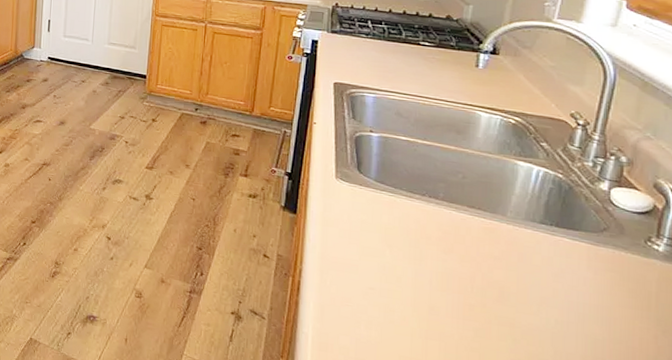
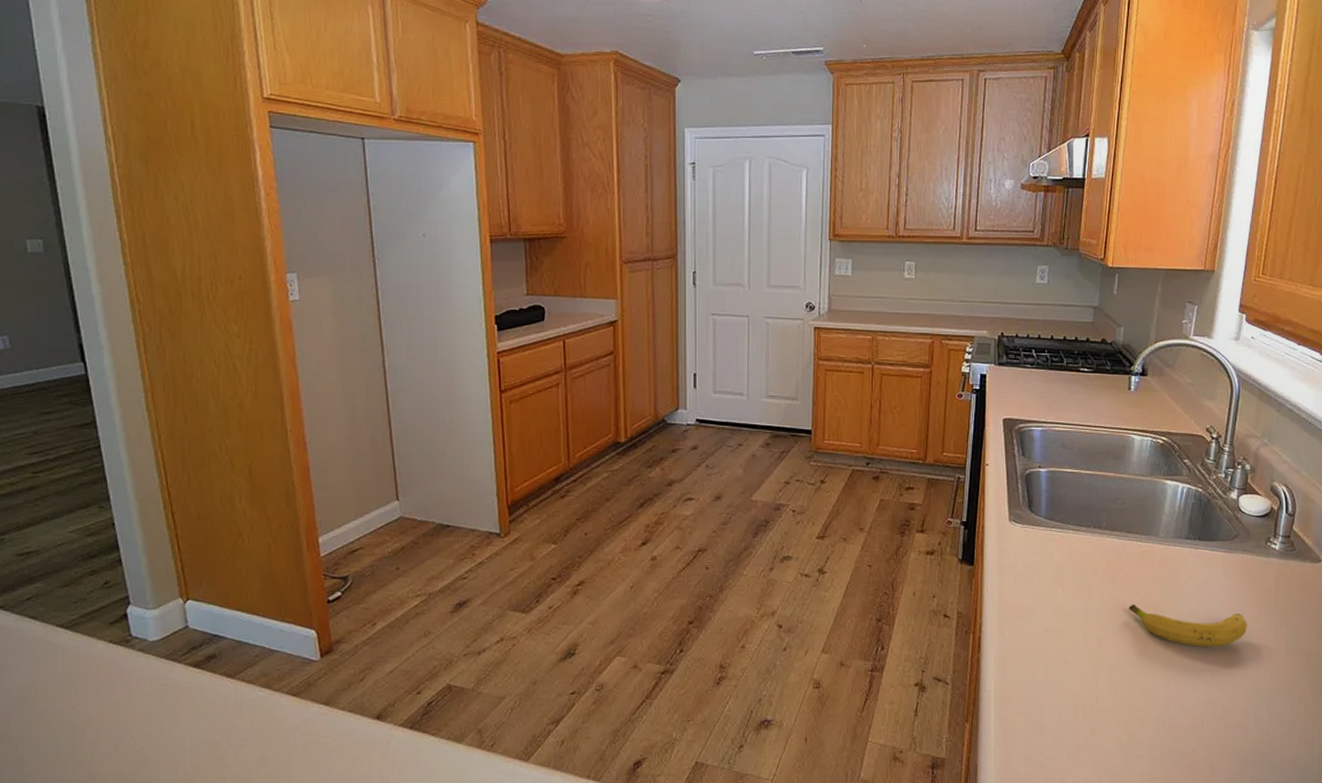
fruit: none [467,278,618,343] -> present [1128,604,1248,648]

